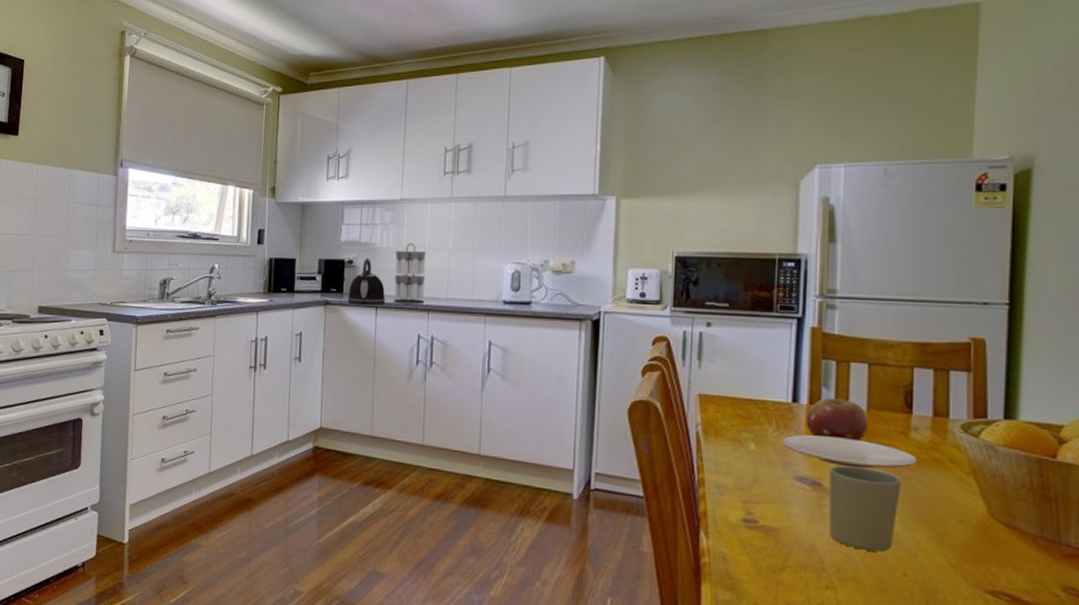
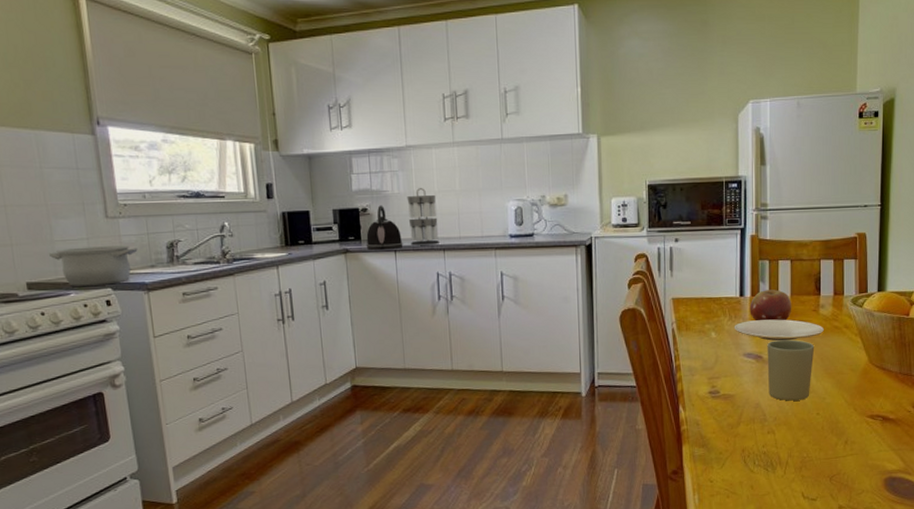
cooking pot: none [60,277,135,315] -> present [48,245,138,286]

